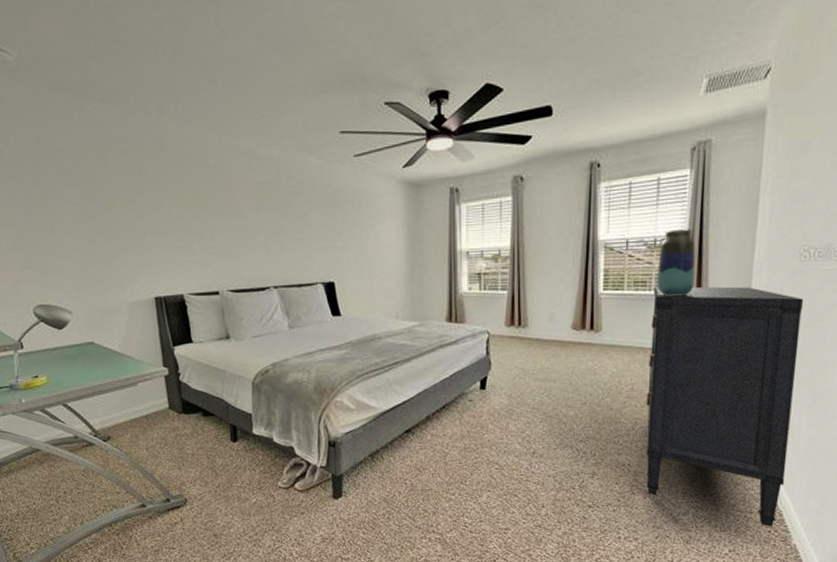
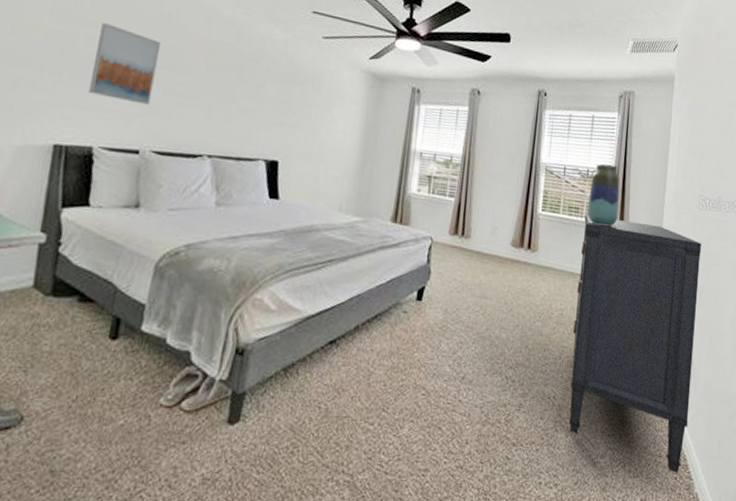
wall art: none [164,185,218,252] -> present [88,22,162,105]

